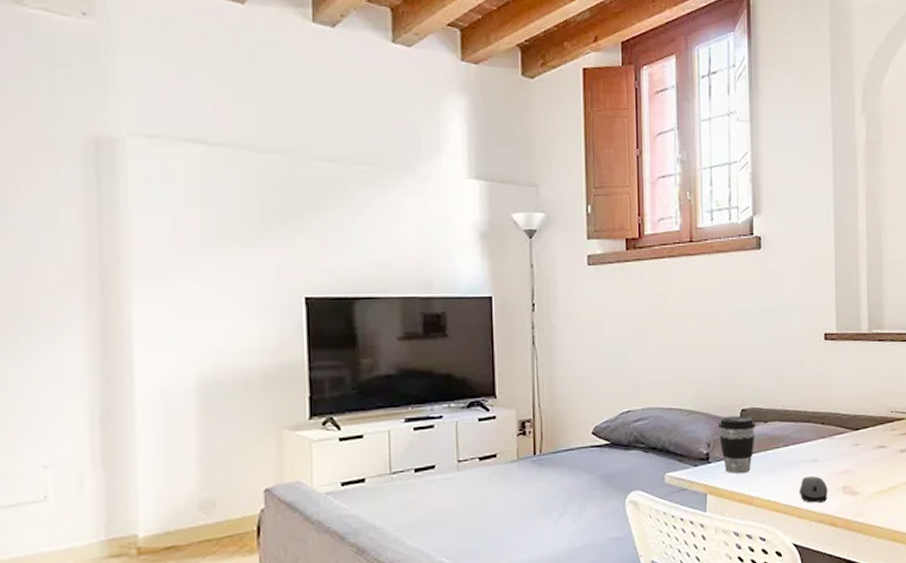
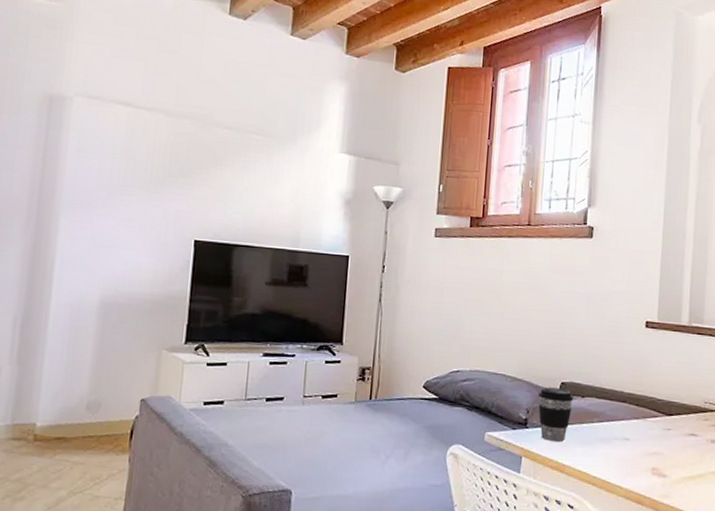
computer mouse: present [798,475,828,503] -> none [609,453,637,480]

